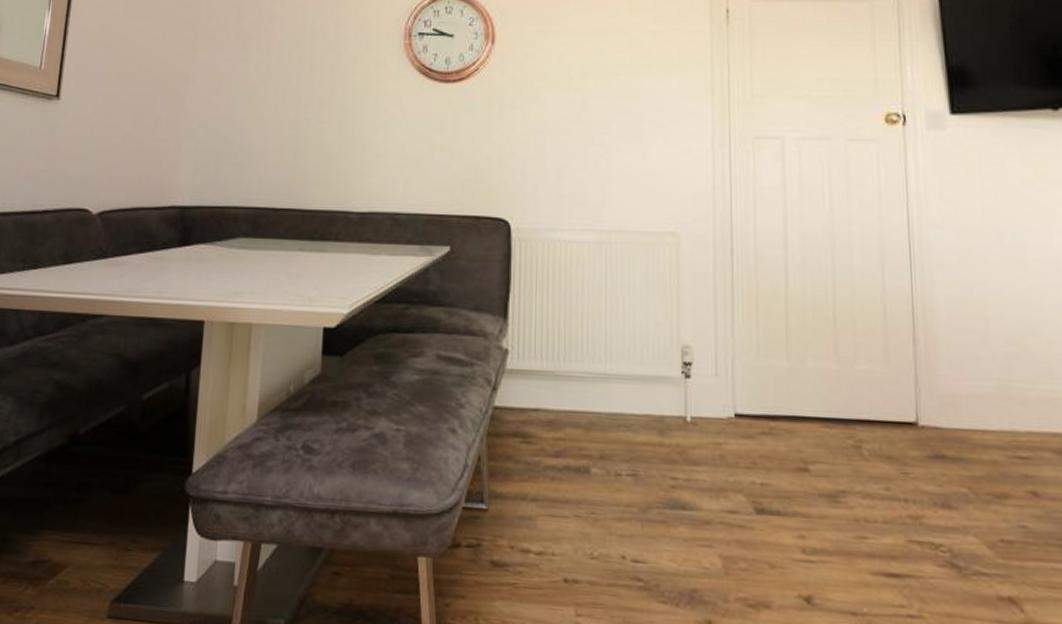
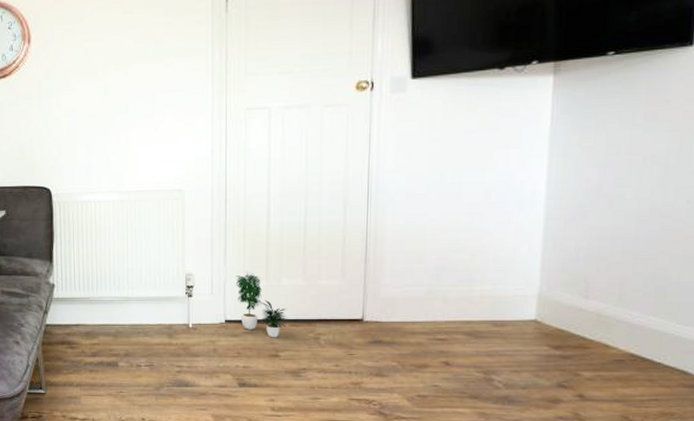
potted plant: none [746,347,818,444] -> present [235,272,288,338]

